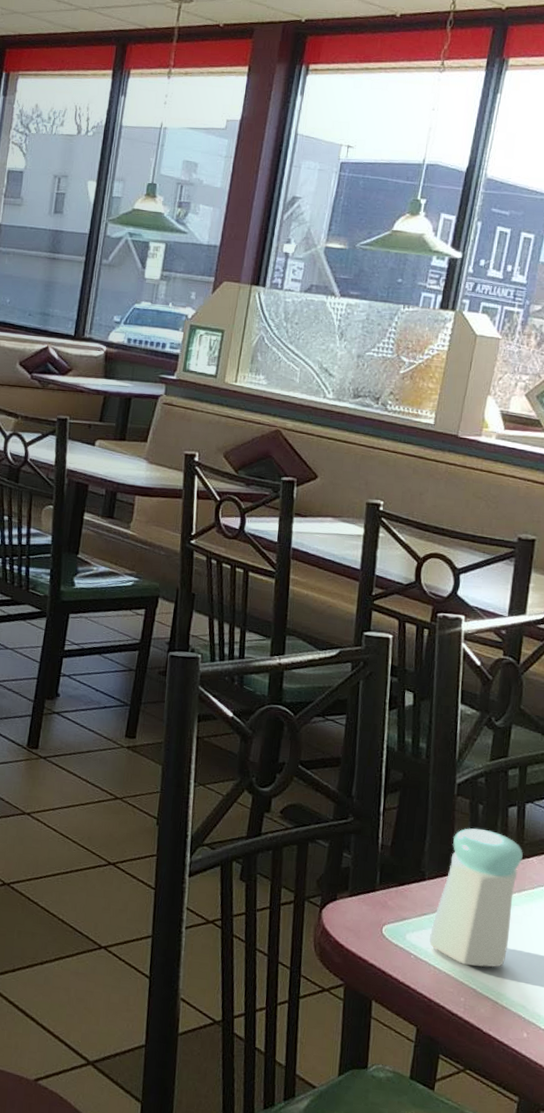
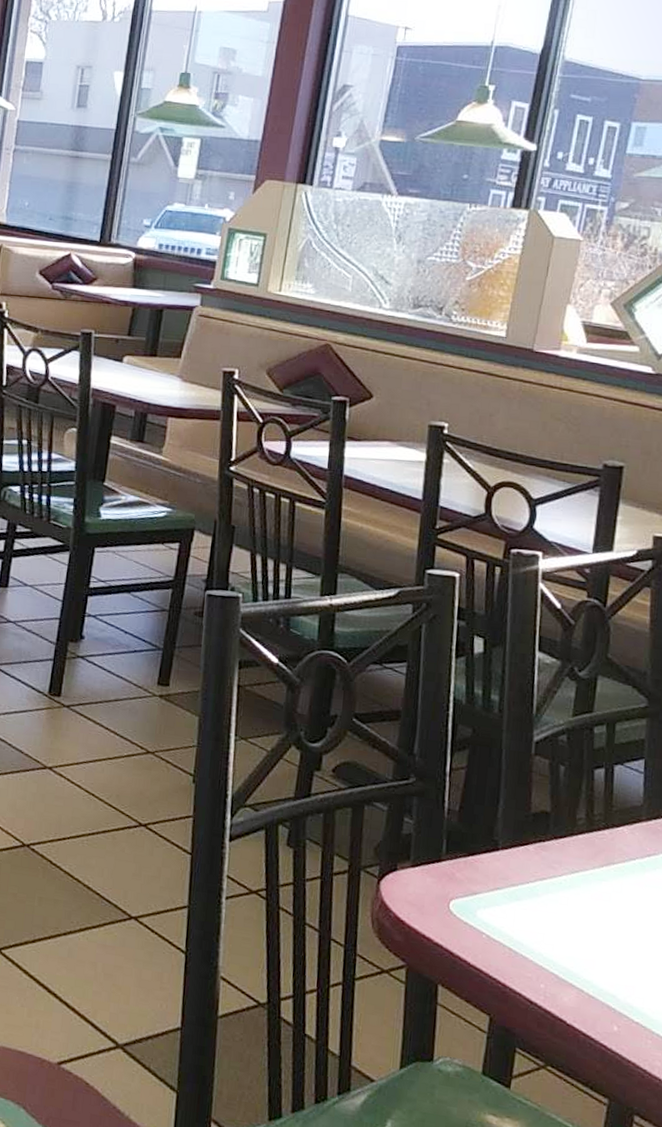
salt shaker: present [428,828,523,968] -> none [502,792,612,951]

